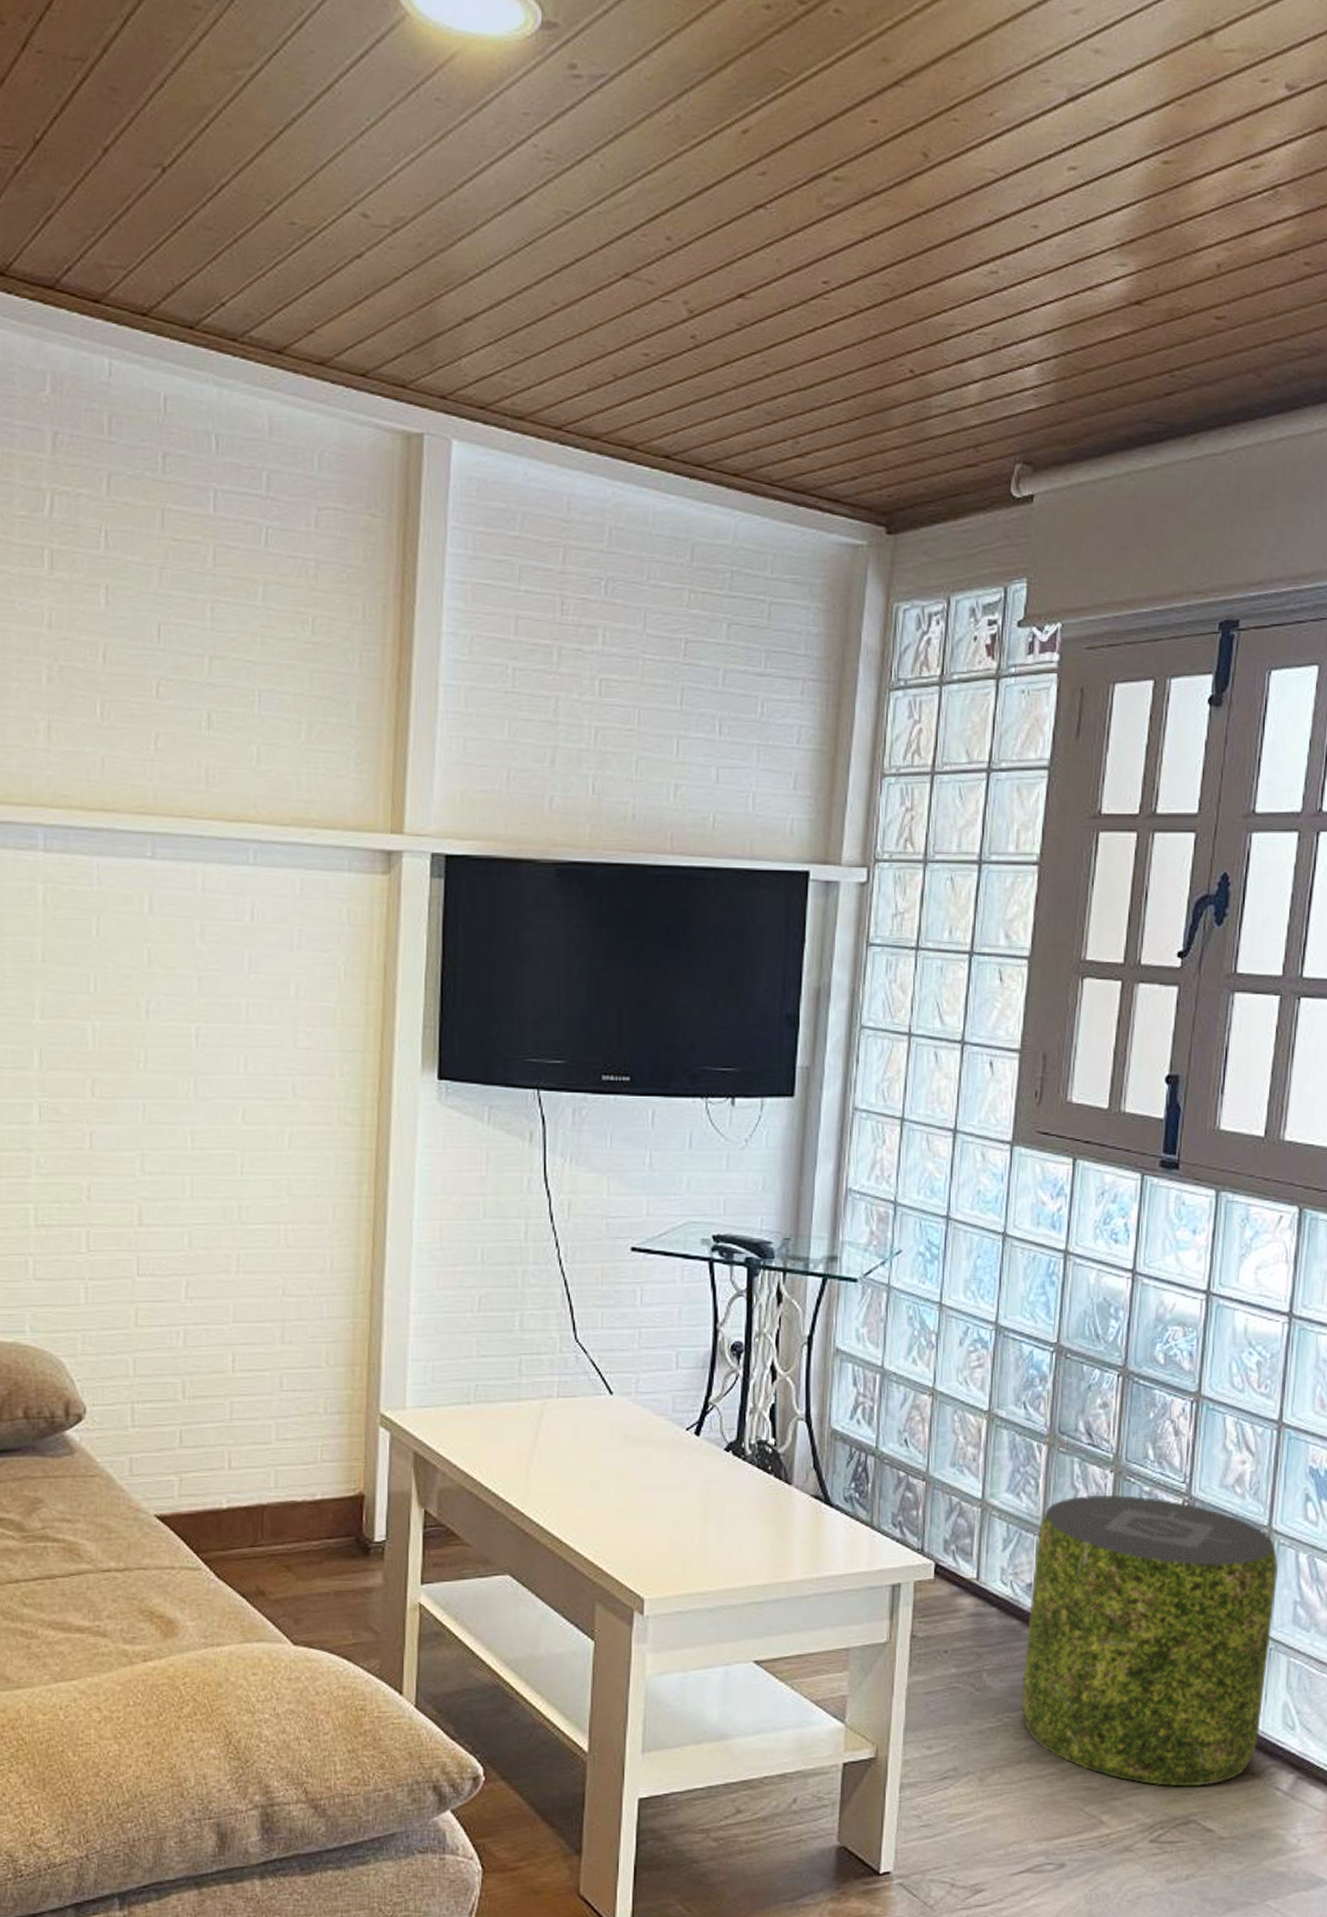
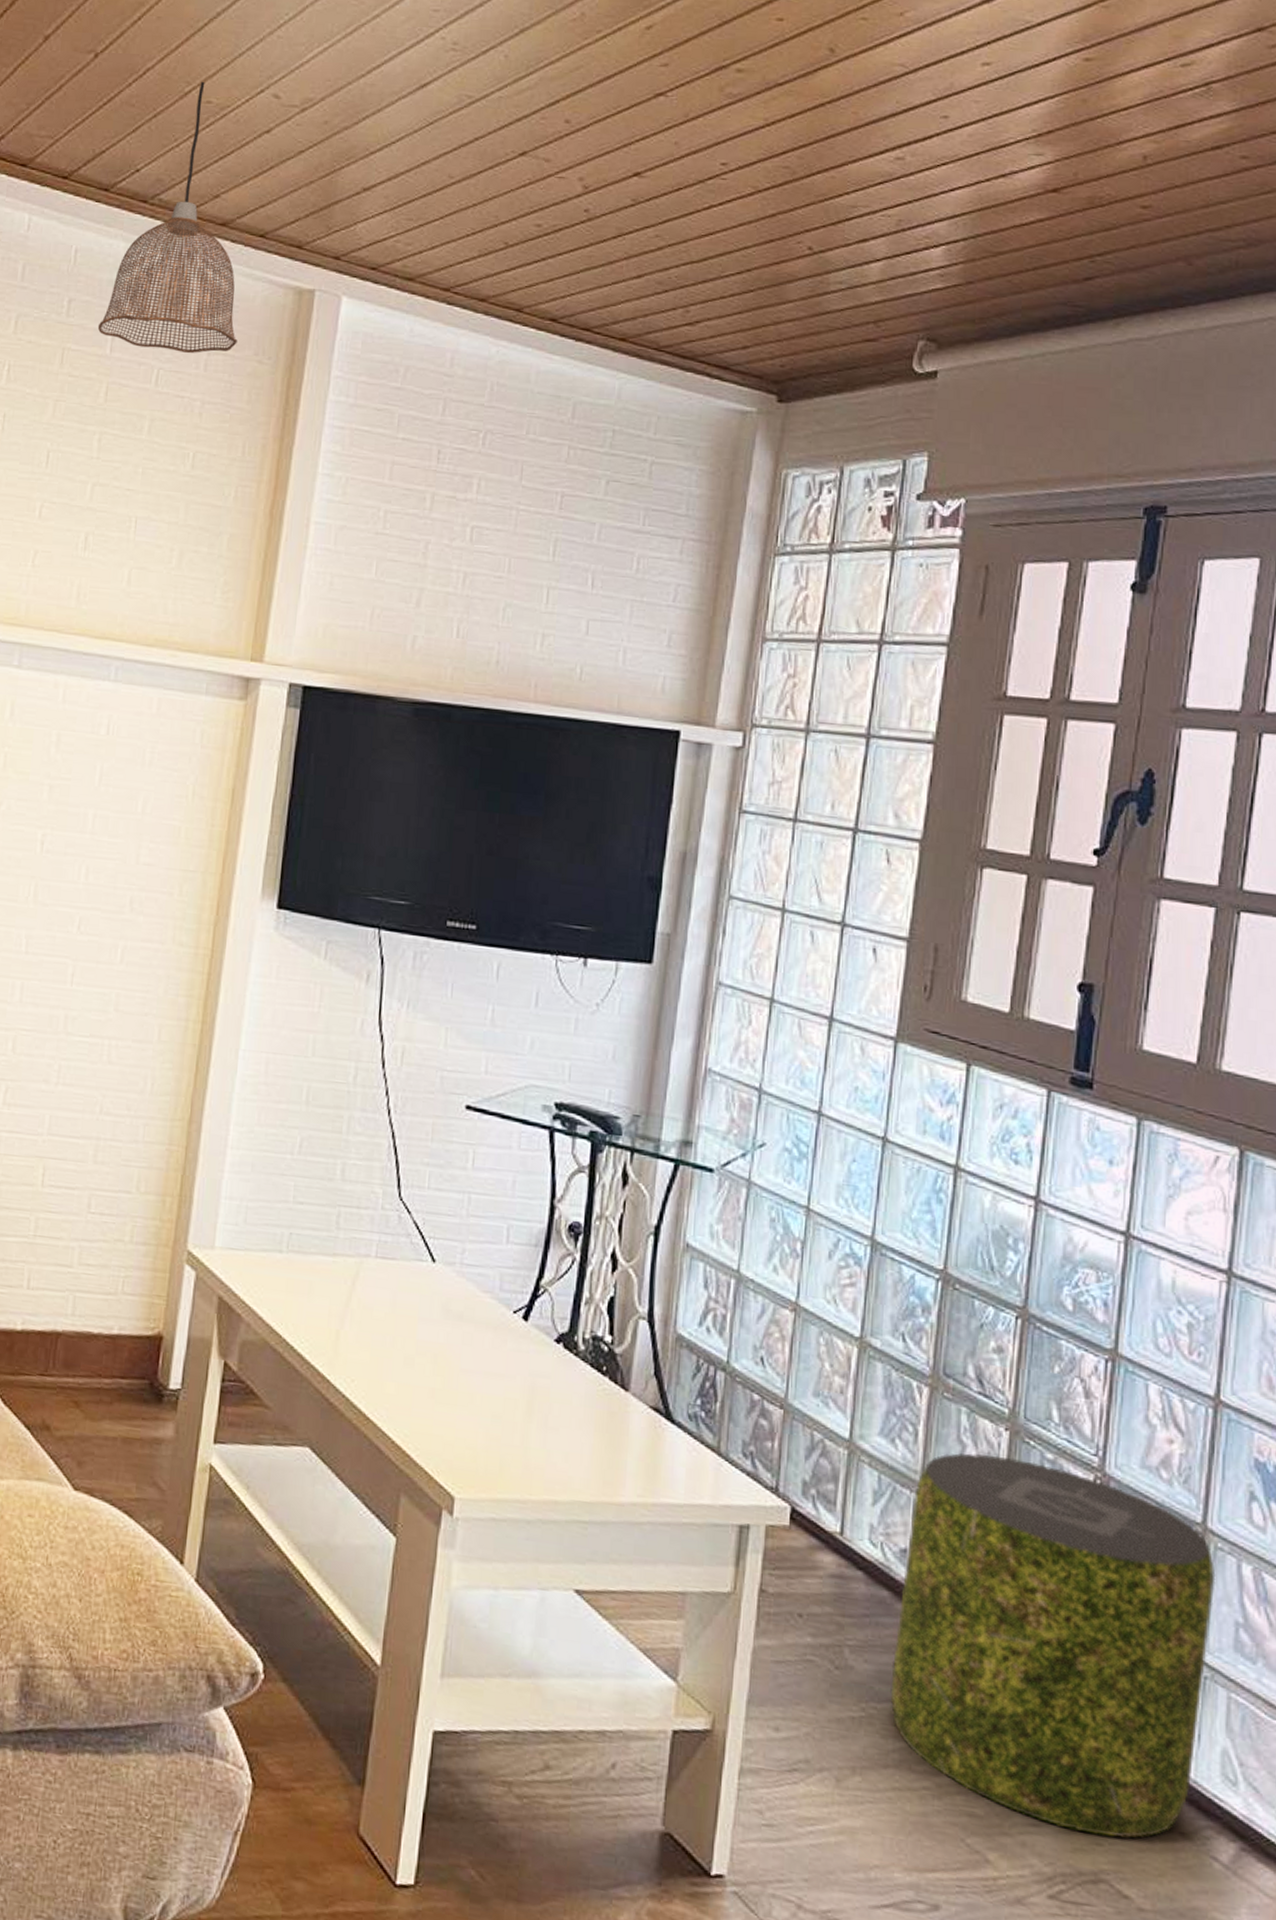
pendant lamp: none [197,199,347,510] -> present [97,81,238,354]

